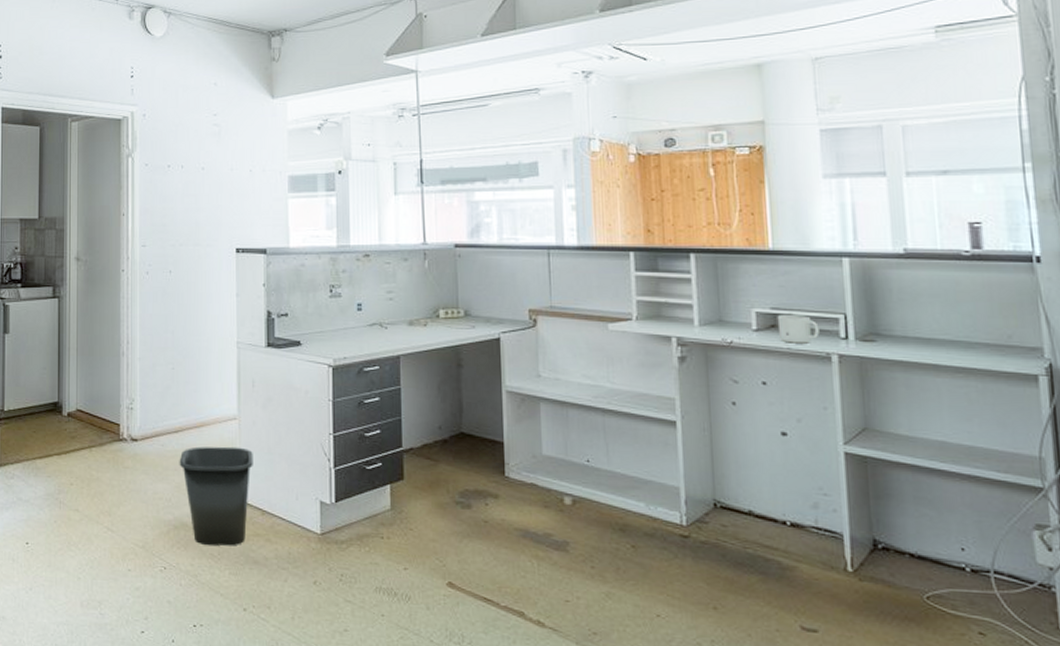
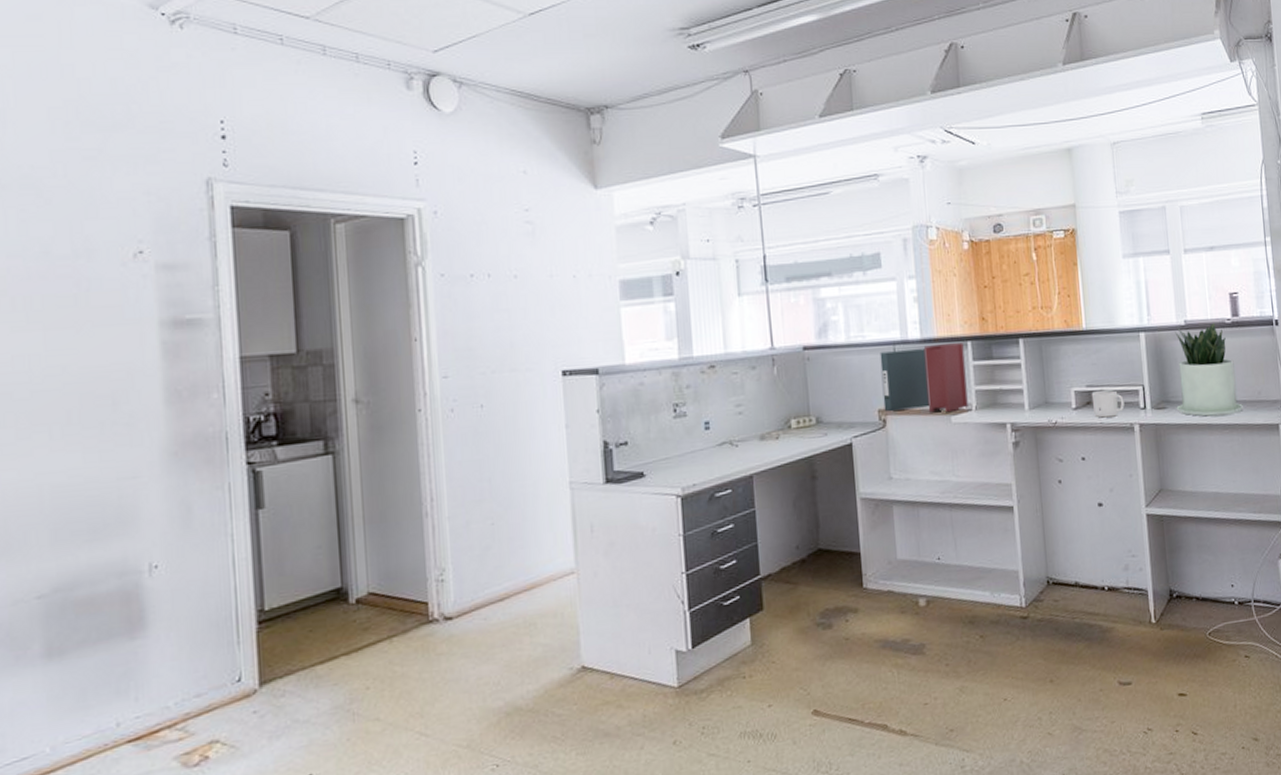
waste bin: present [179,446,253,546] -> none [507,605,597,728]
binder: none [533,255,584,313] -> present [880,349,929,412]
binder: none [580,253,628,320] -> present [923,343,968,413]
planter: none [889,254,987,357] -> present [1175,323,1244,417]

